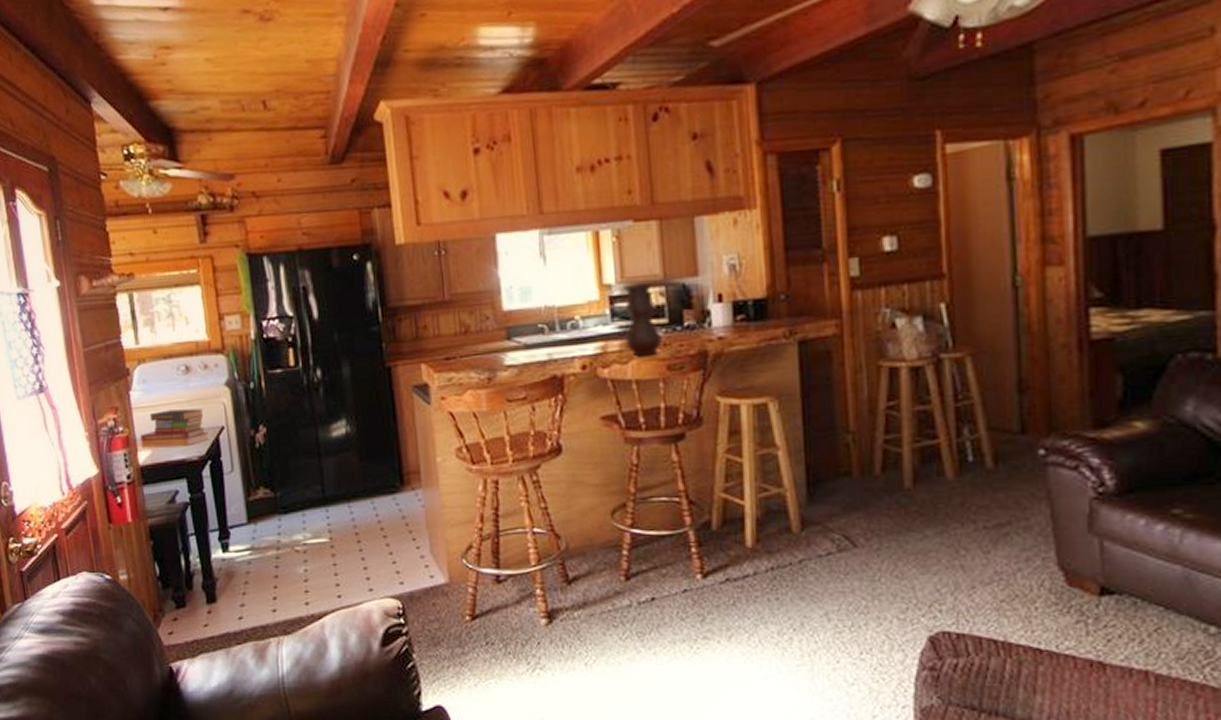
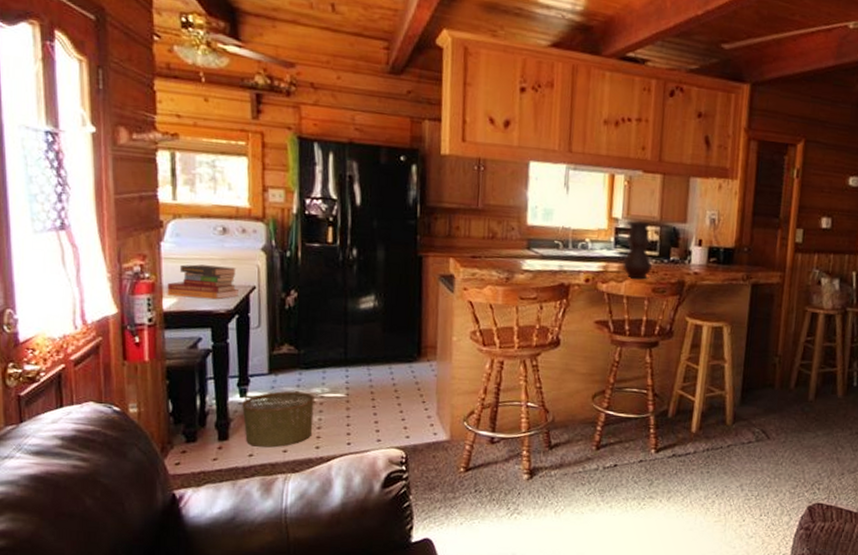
basket: none [224,540,300,609] -> present [241,391,315,449]

